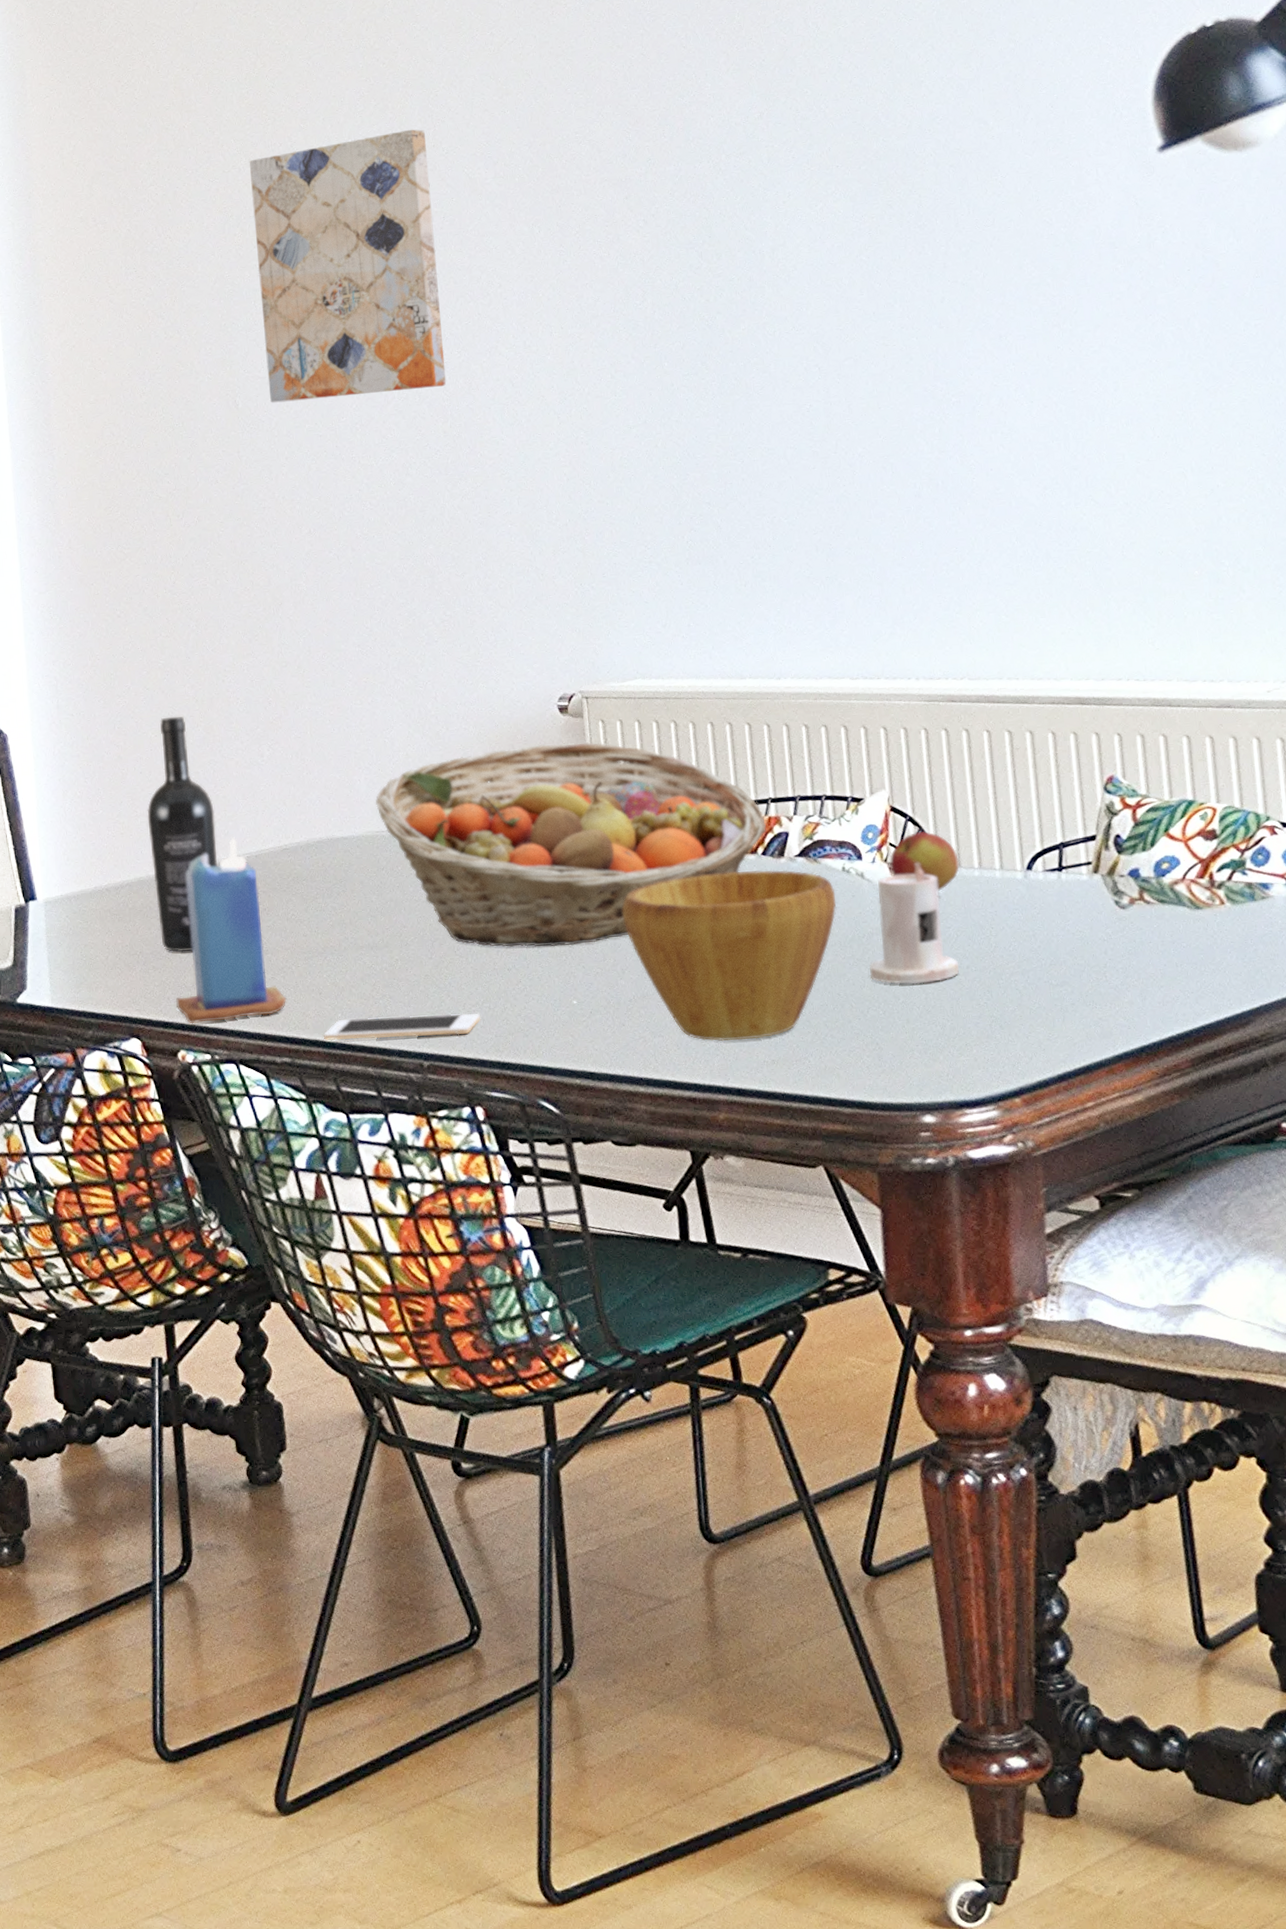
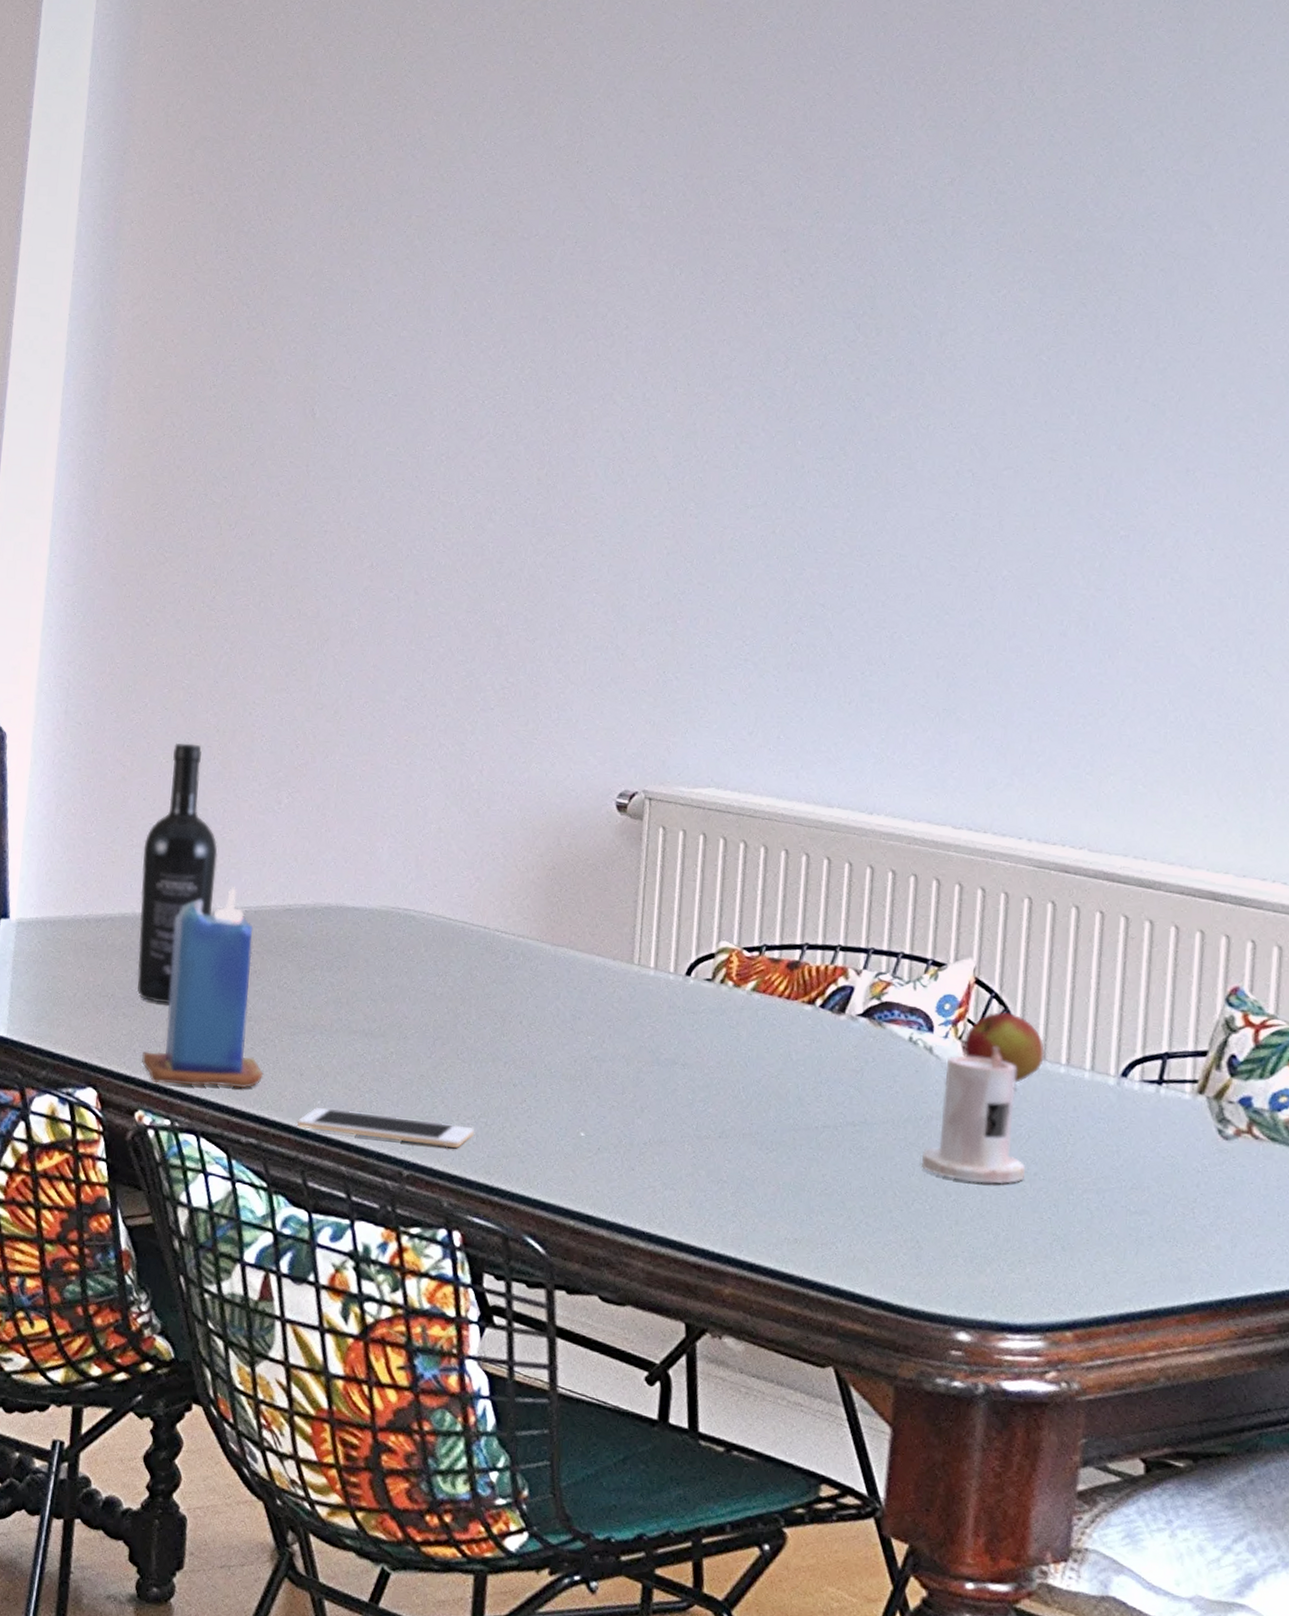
wall art: present [250,129,447,403] -> none [351,139,570,429]
fruit basket: present [375,742,767,947] -> none [396,840,831,1072]
bowl: present [622,870,837,1042] -> none [651,1016,897,1212]

